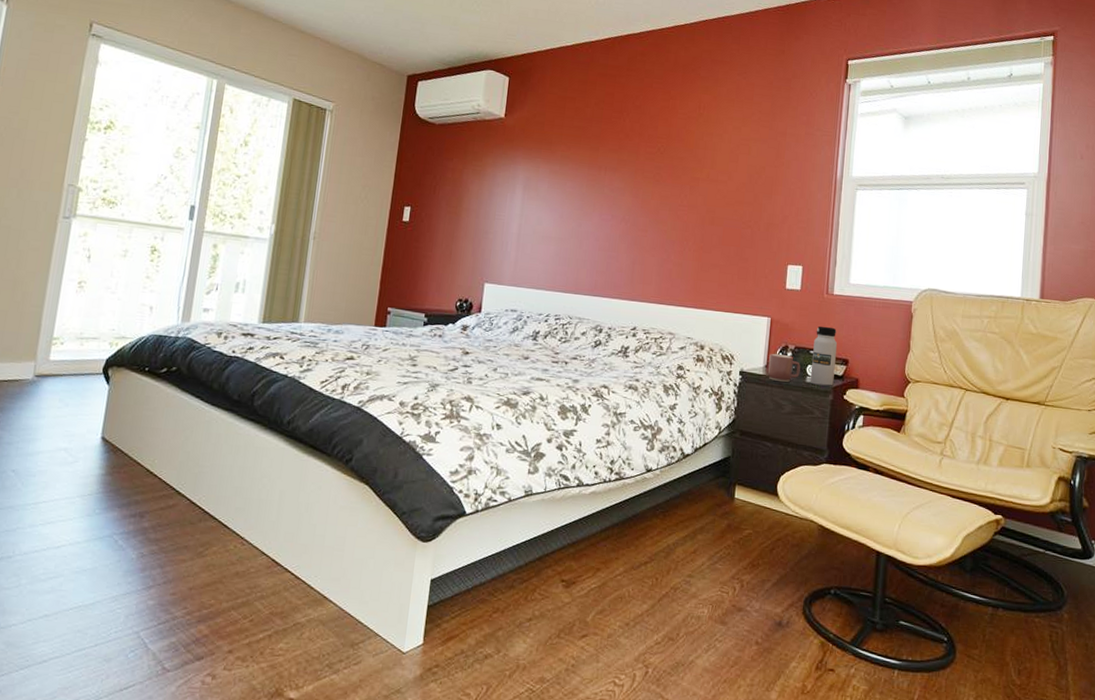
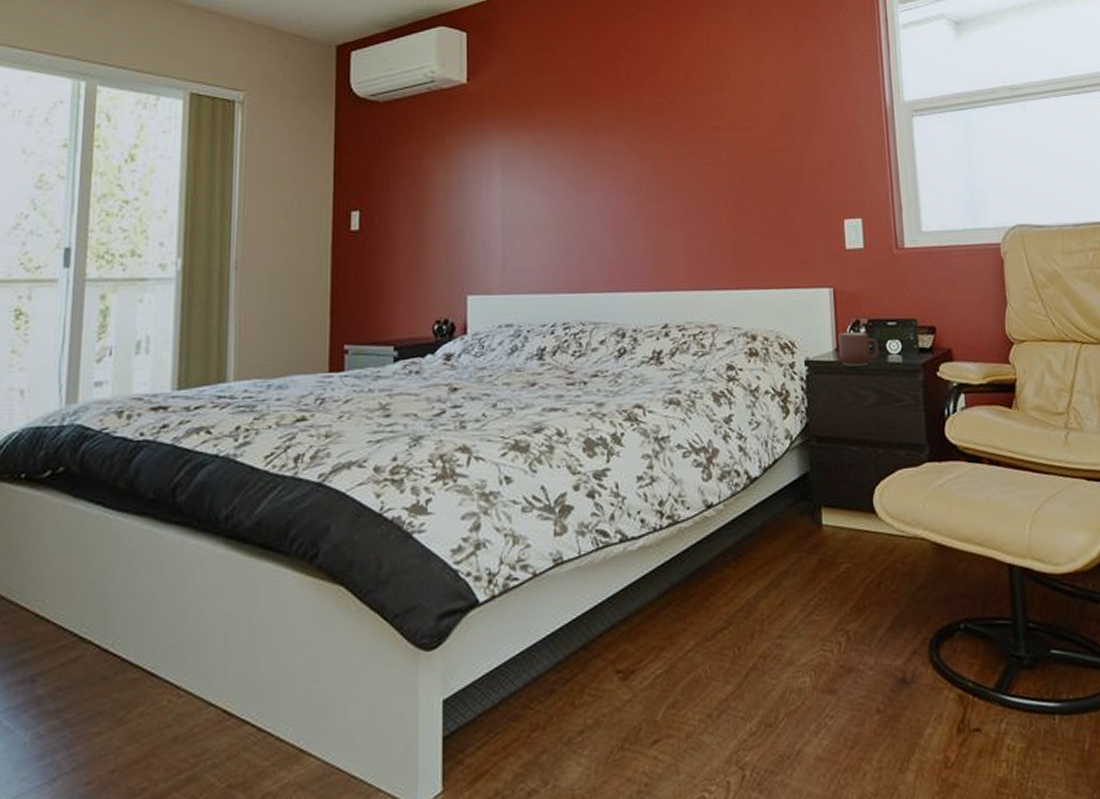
water bottle: present [810,326,837,387] -> none [890,289,922,365]

